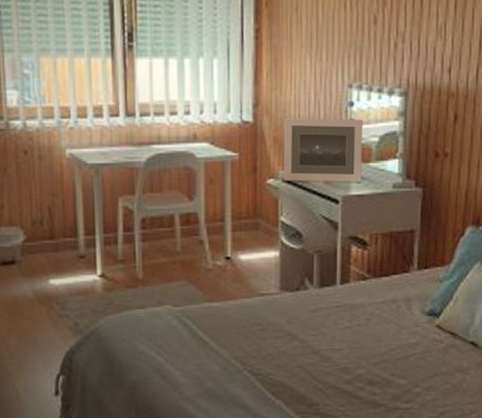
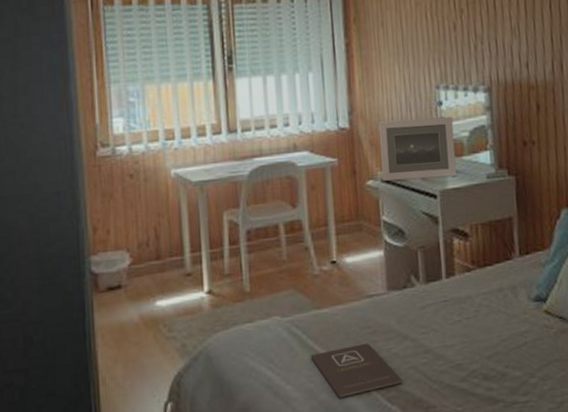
book: none [199,339,288,389] -> present [310,343,403,399]

